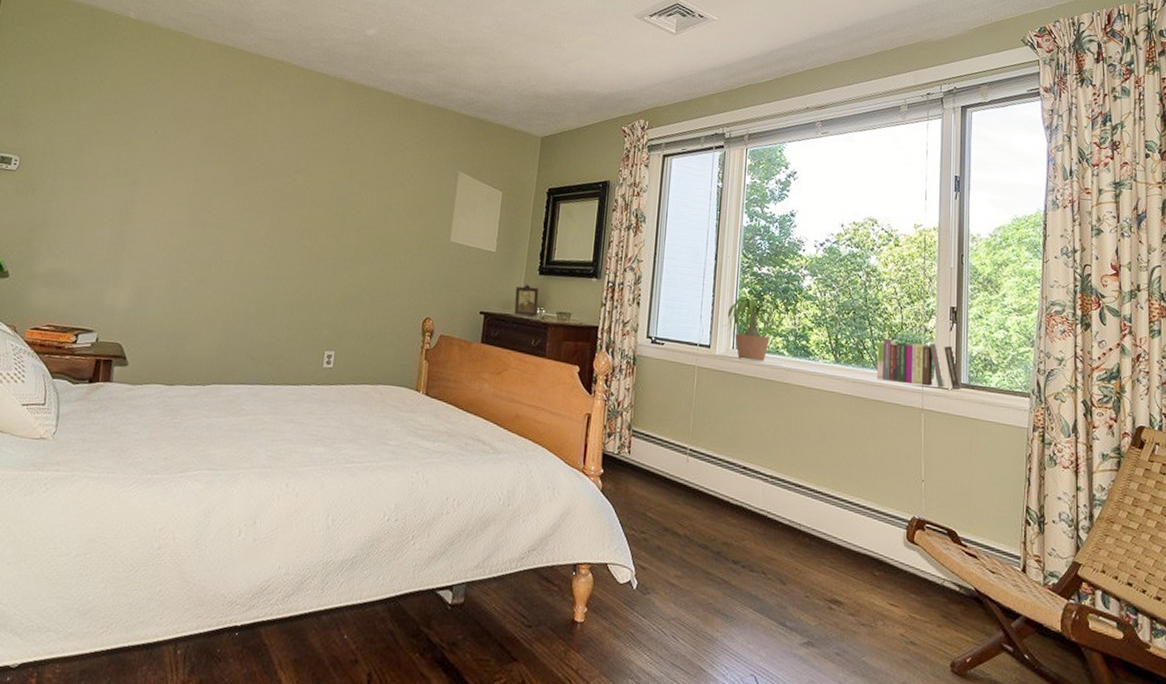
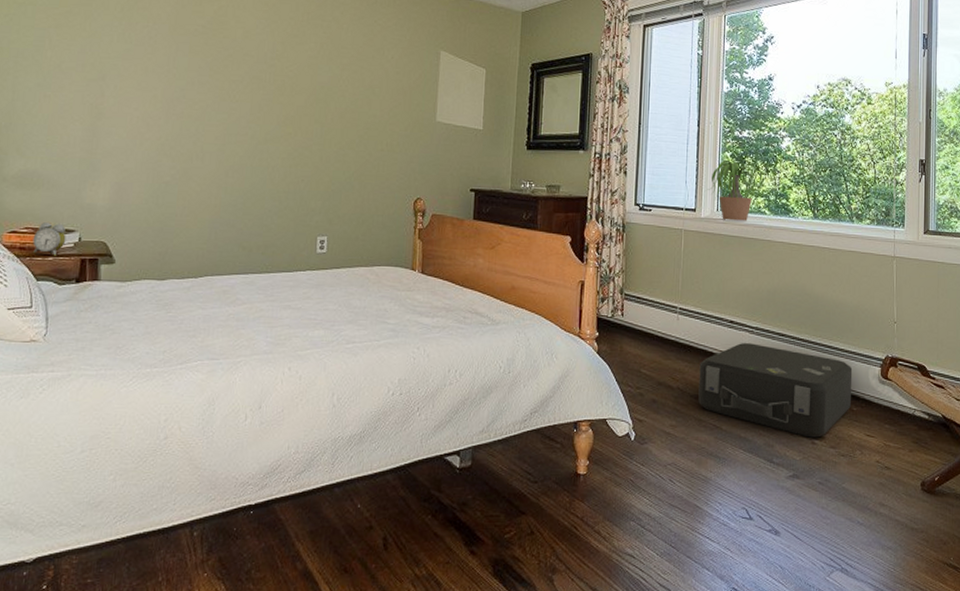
alarm clock: none [52,321,85,356] -> present [32,222,66,257]
photo frame: present [514,284,539,316] -> none [504,159,528,191]
suitcase: none [706,491,875,603] -> present [698,343,853,438]
books: present [876,339,963,391] -> none [852,193,931,237]

